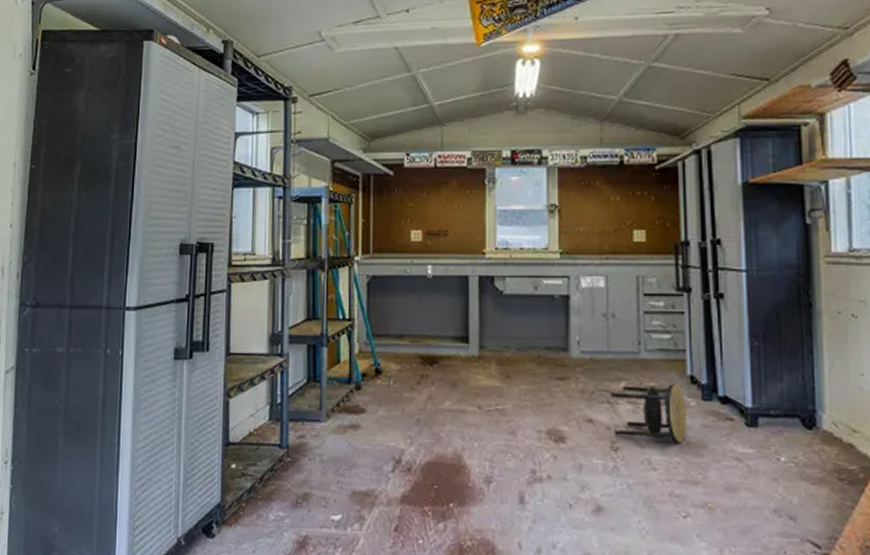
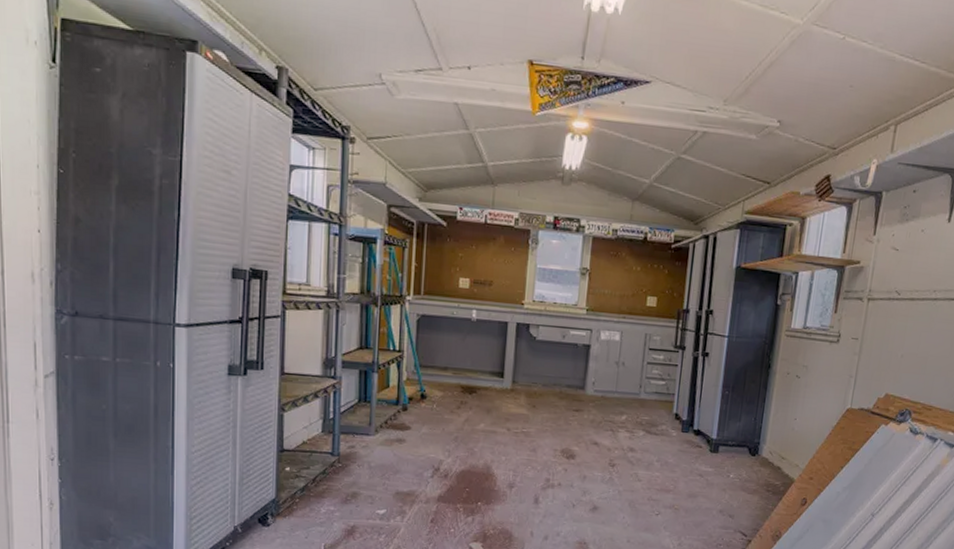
stool: present [609,384,686,442] -> none [613,418,670,462]

